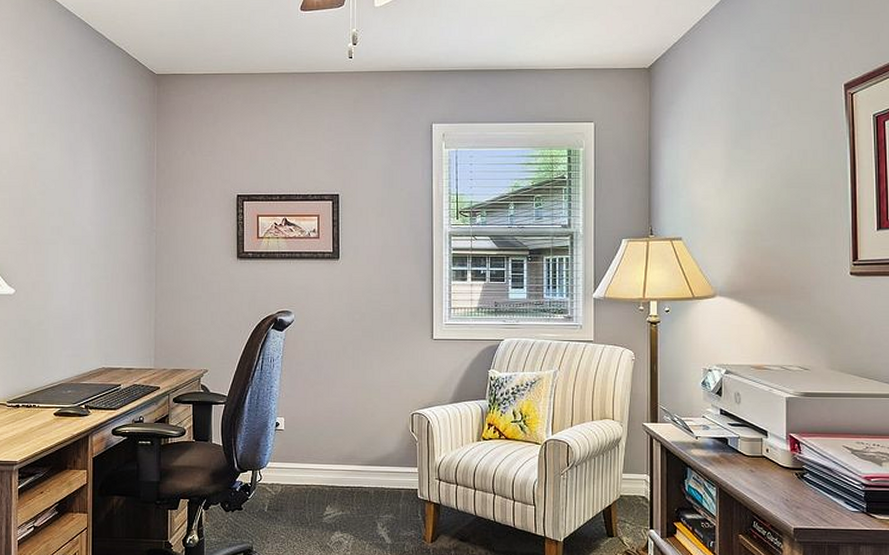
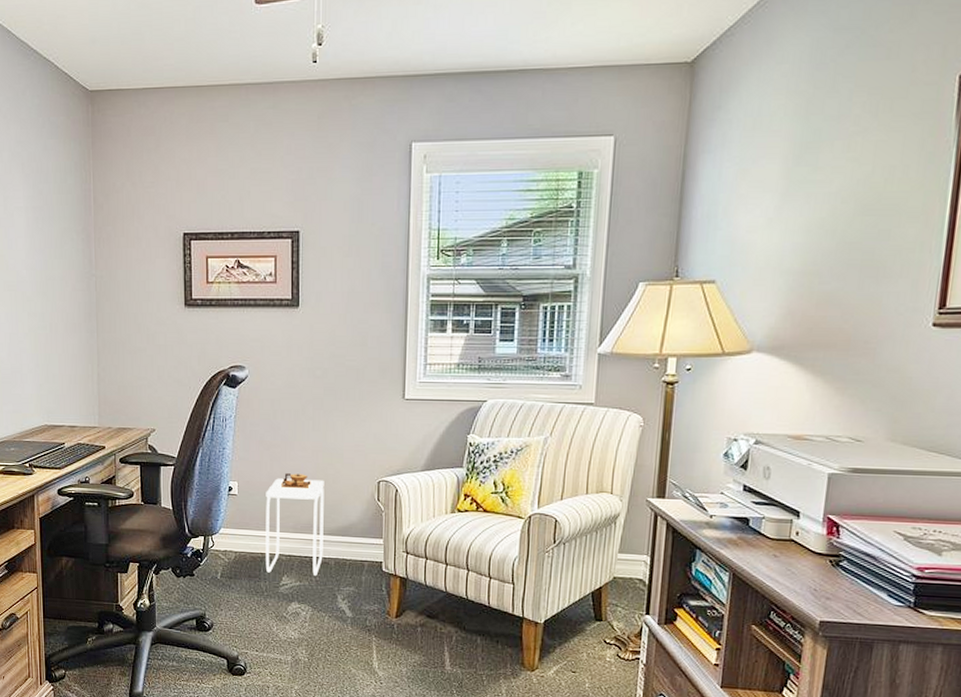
side table: none [310,408,364,505] -> present [265,473,324,576]

